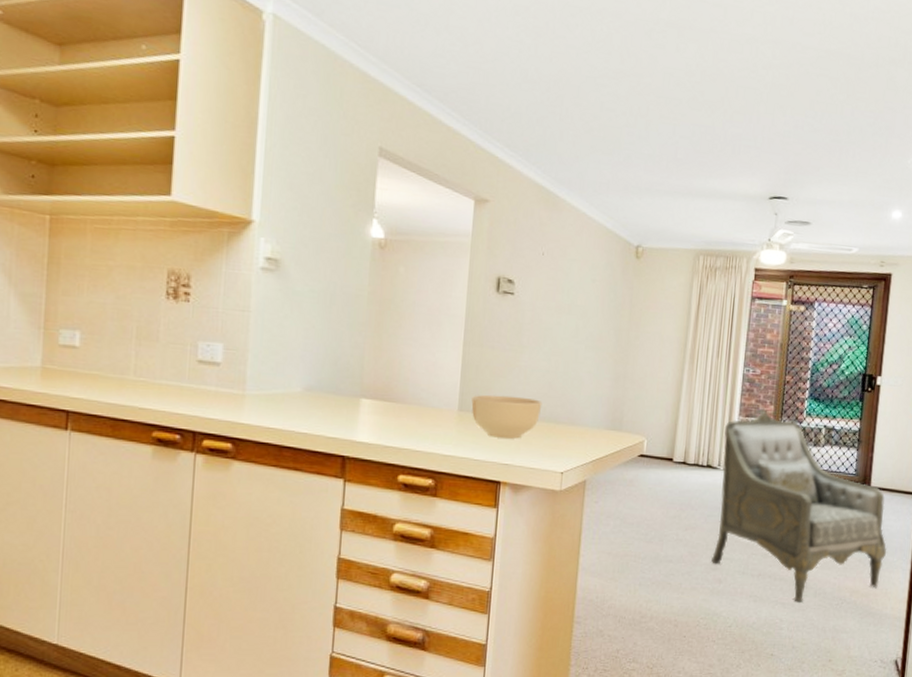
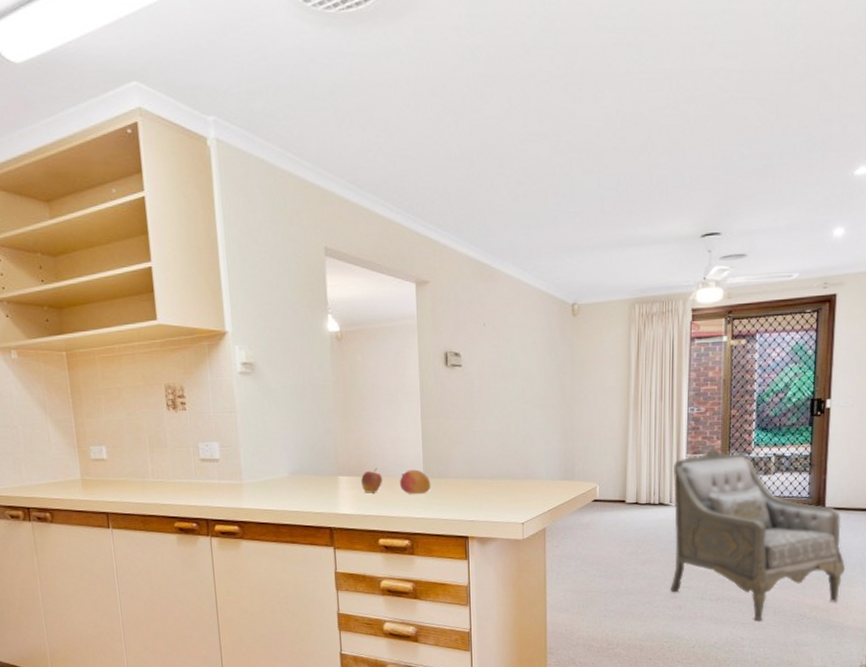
fruit: none [386,394,412,422] -> present [361,468,383,493]
fruit: none [429,400,466,429] -> present [399,469,431,495]
bowl: present [471,394,543,439] -> none [434,459,499,498]

